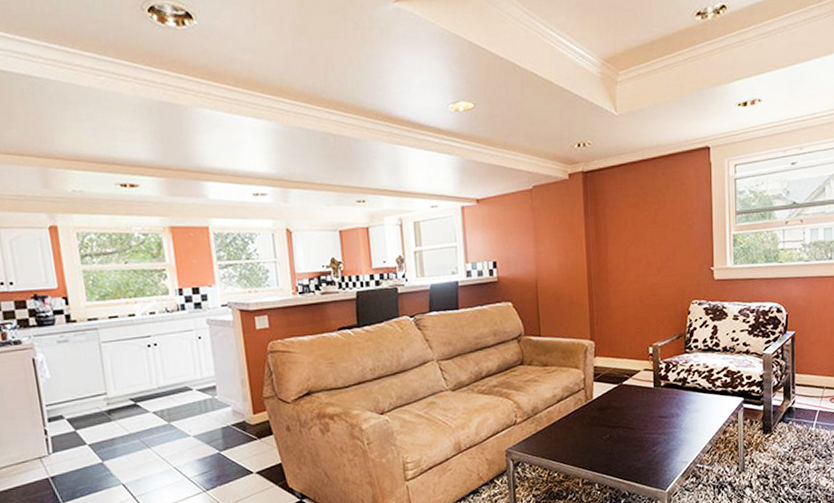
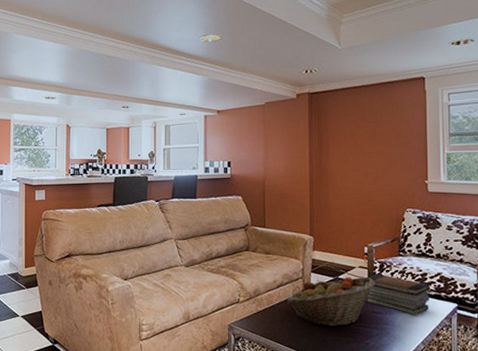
fruit basket: none [568,380,661,438] -> present [287,277,375,327]
book stack: none [652,375,717,415] -> present [366,274,430,315]

